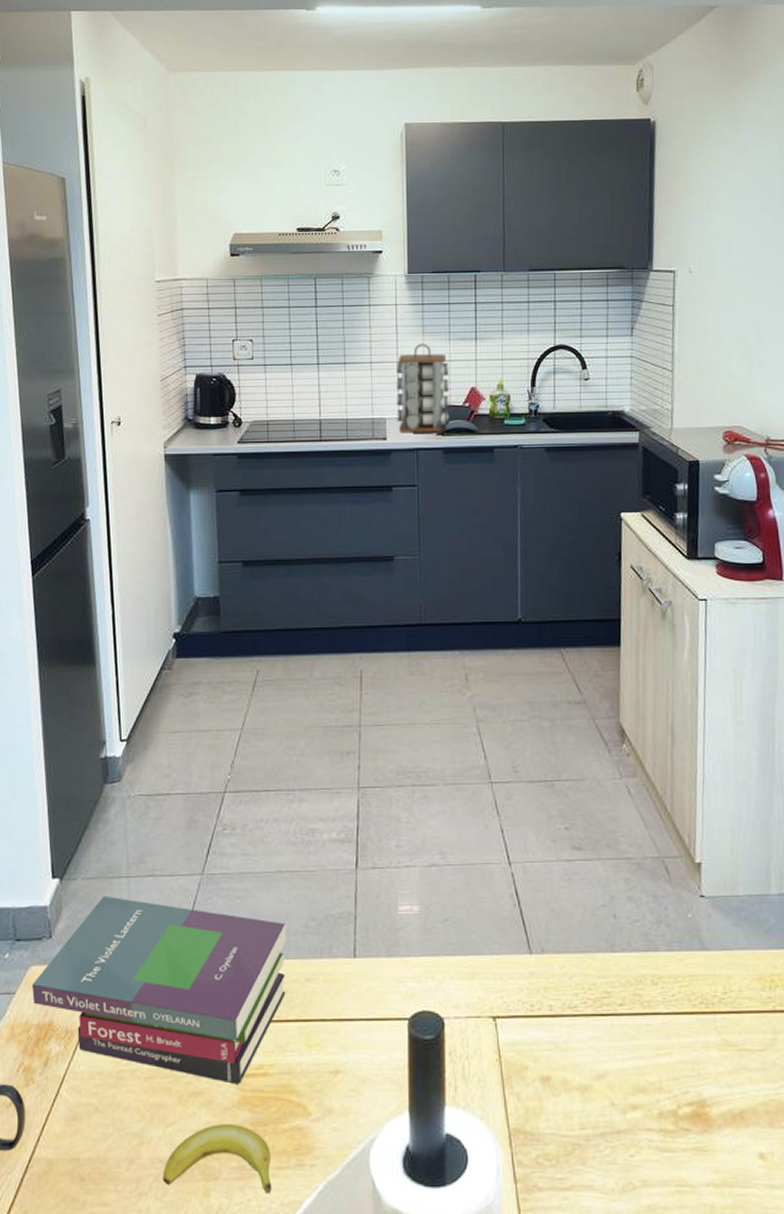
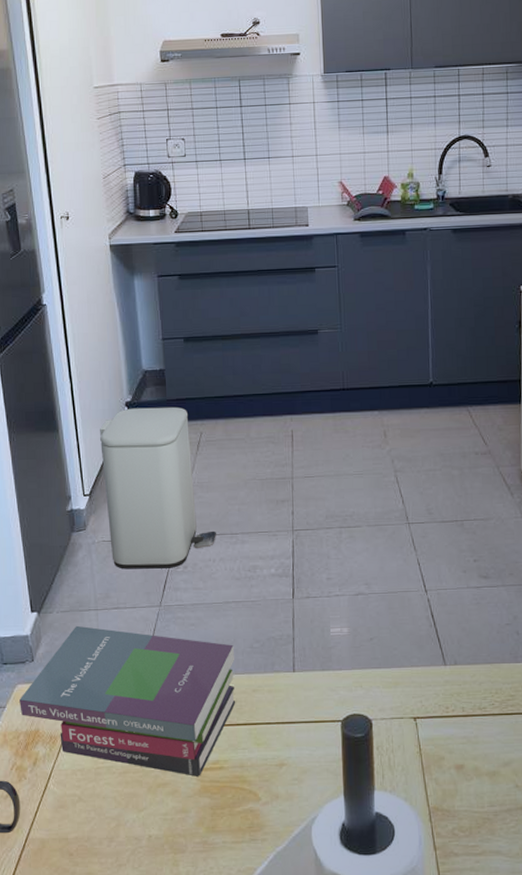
pedal bin: none [143,640,272,829] -> present [100,406,217,569]
banana: present [162,1124,272,1194] -> none [138,809,230,863]
spice rack: present [396,343,449,433] -> none [315,137,365,220]

